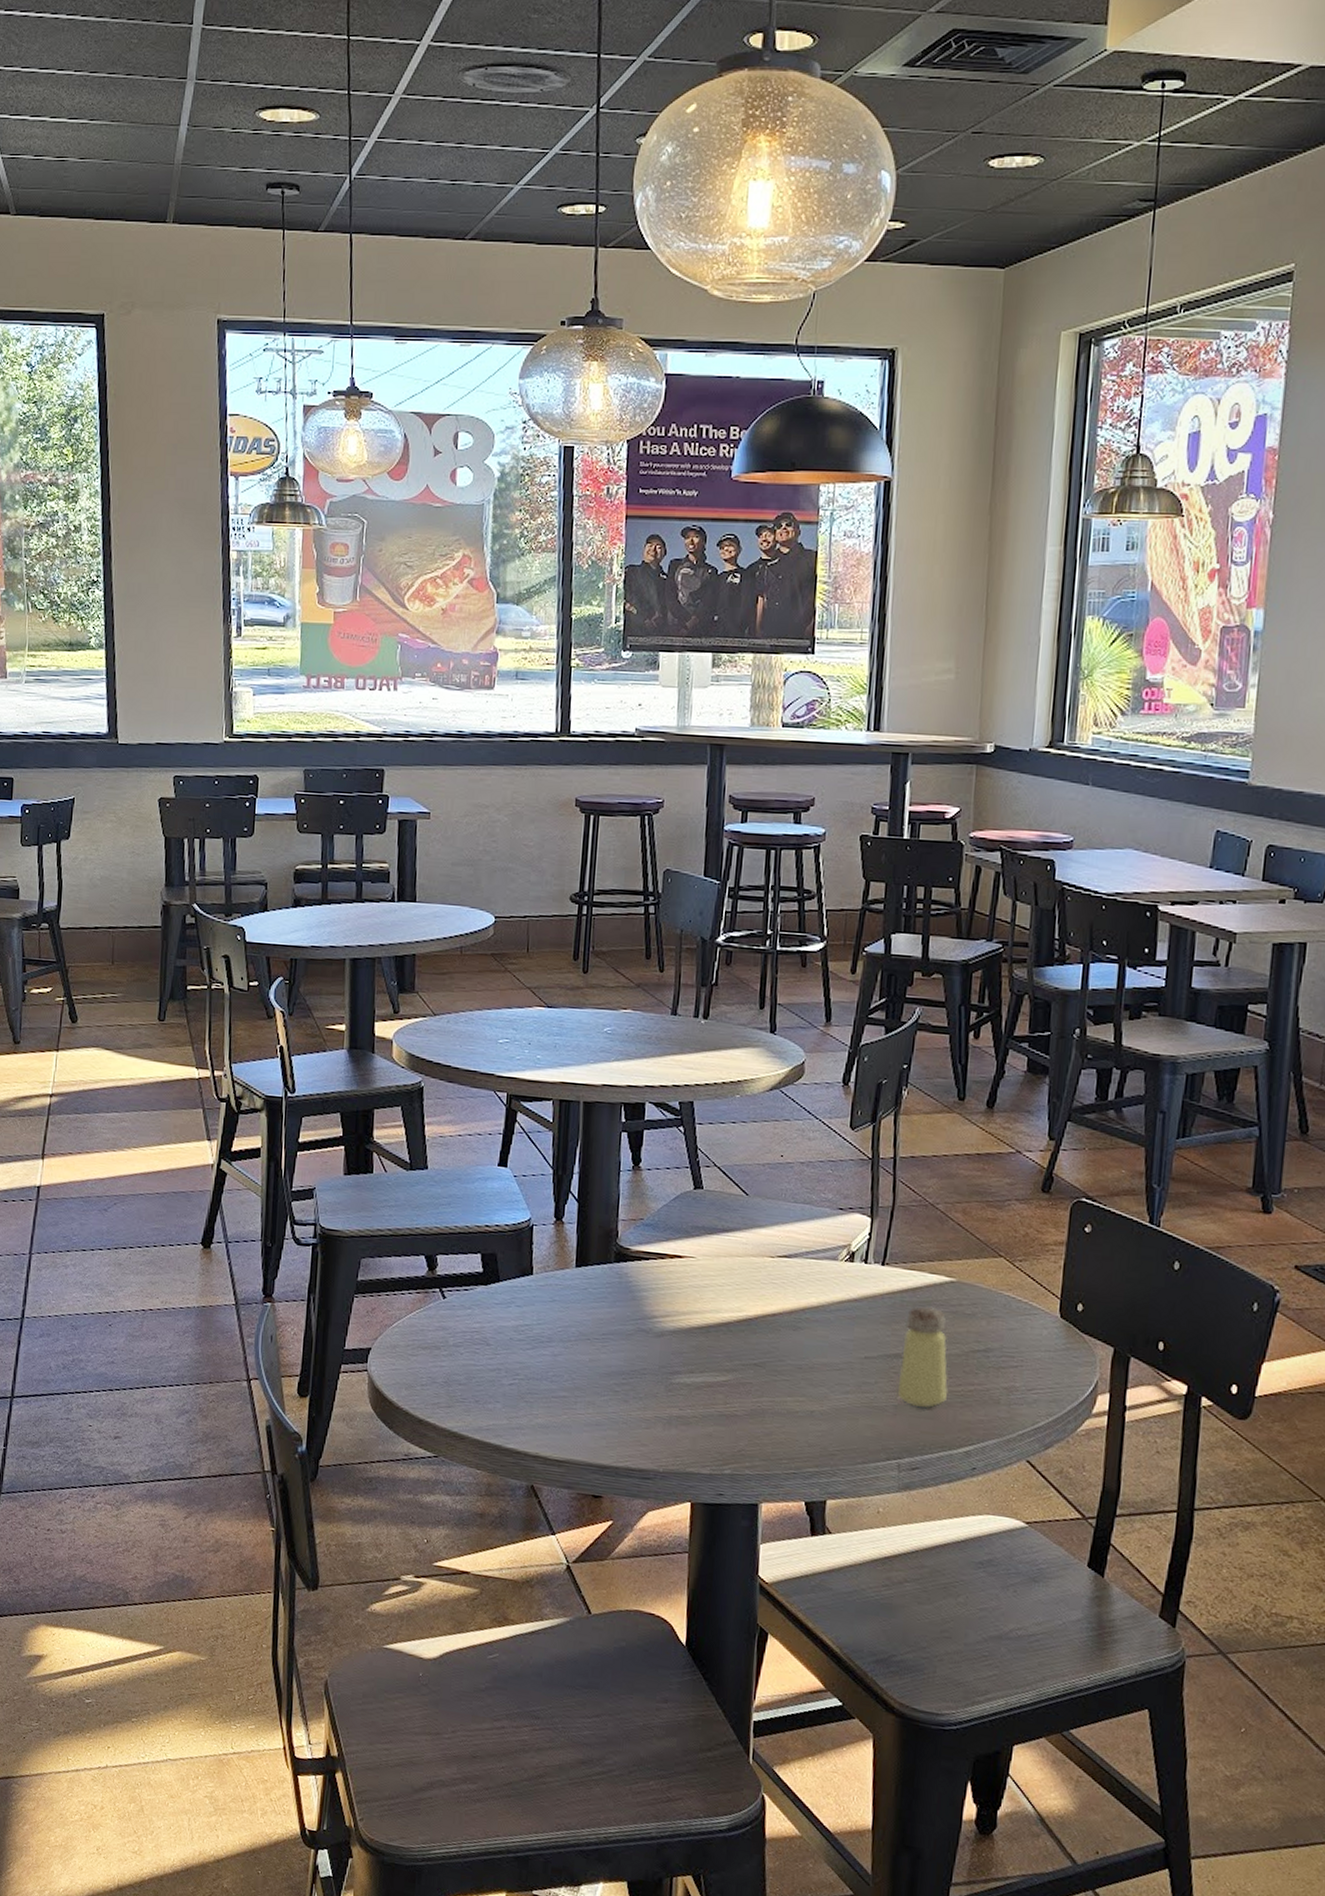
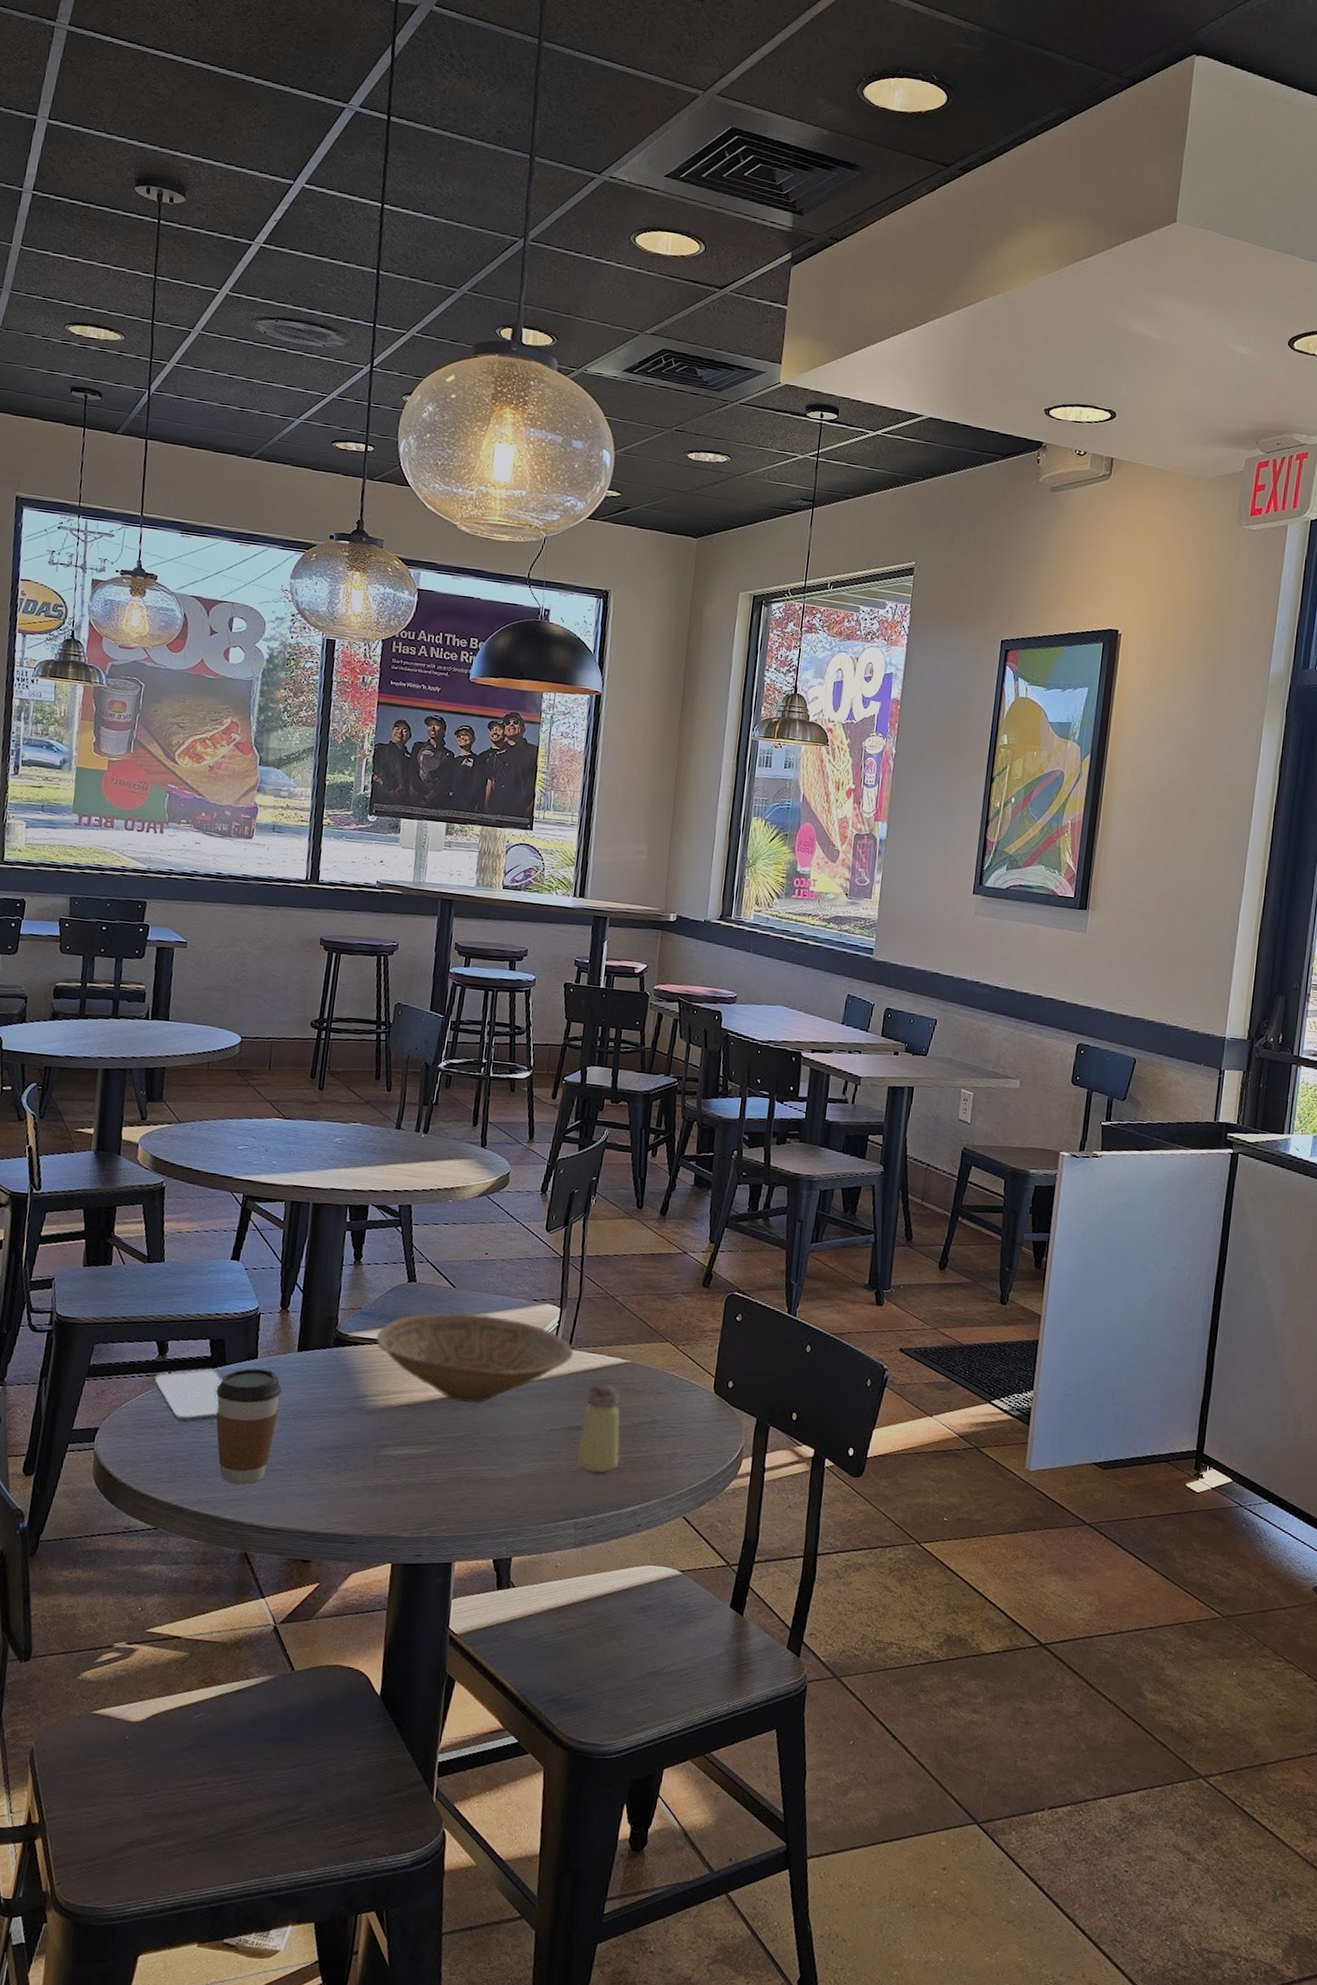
smartphone: none [425,1285,495,1343] -> present [154,1369,221,1422]
coffee cup: none [490,1285,561,1412] -> present [215,1368,282,1485]
bowl: none [661,1223,889,1326] -> present [376,1312,574,1403]

